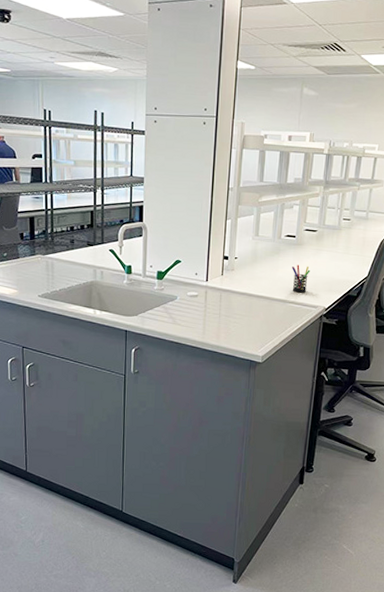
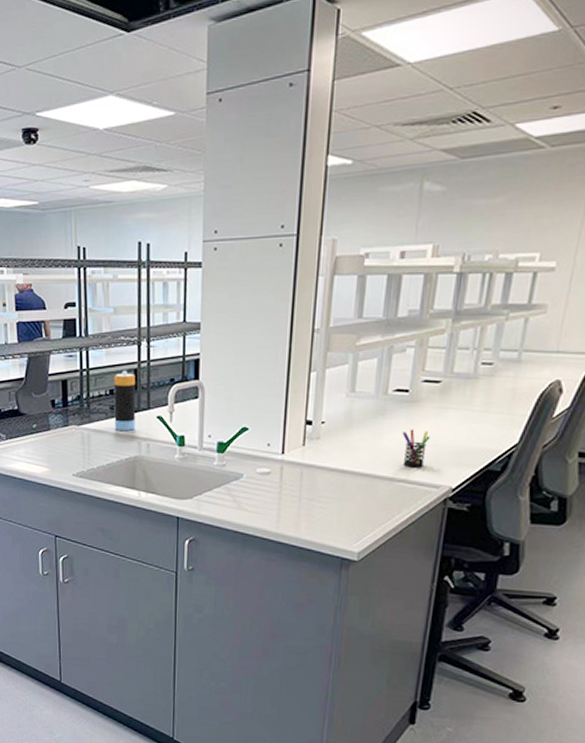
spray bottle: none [74,211,92,260] -> present [114,370,136,431]

